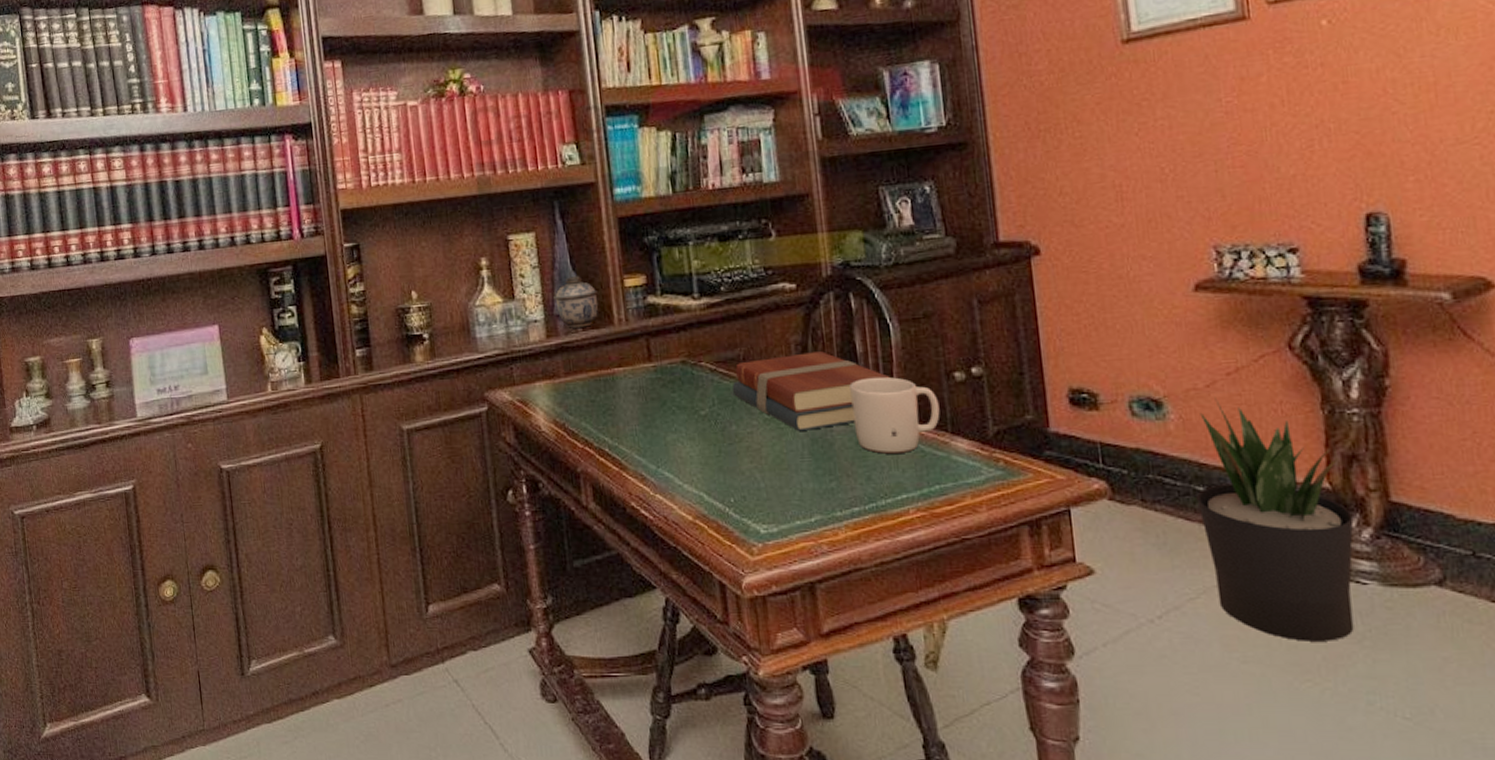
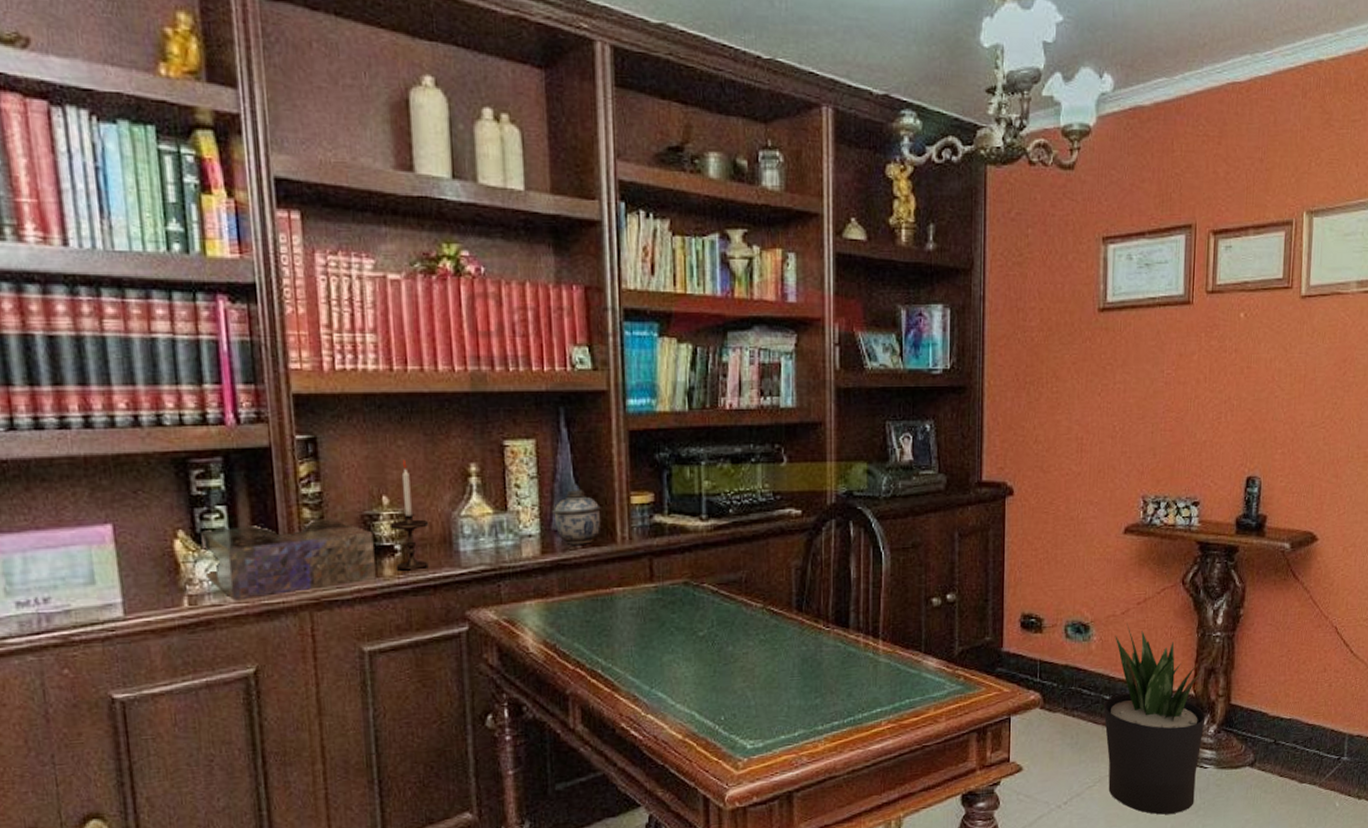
decorative box: none [279,313,410,386] -> present [201,518,376,601]
candlestick: none [418,258,452,357] -> present [389,460,429,571]
books: present [732,351,891,431] -> none [731,576,878,651]
mug: present [849,376,940,454] -> none [841,601,917,672]

